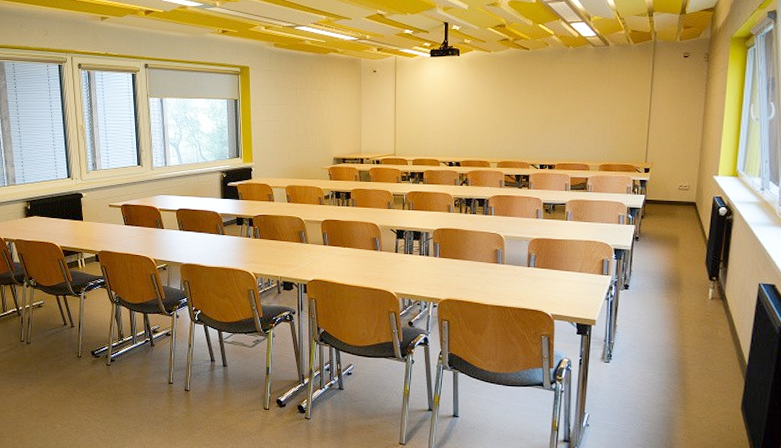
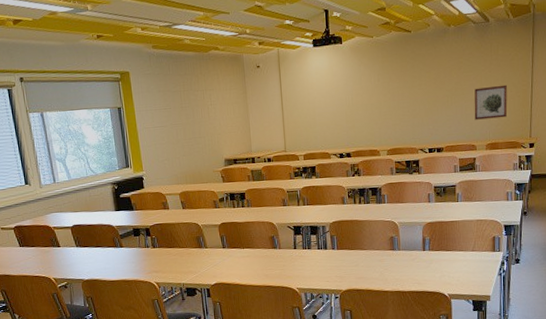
wall art: none [589,108,624,140] -> present [474,84,508,120]

